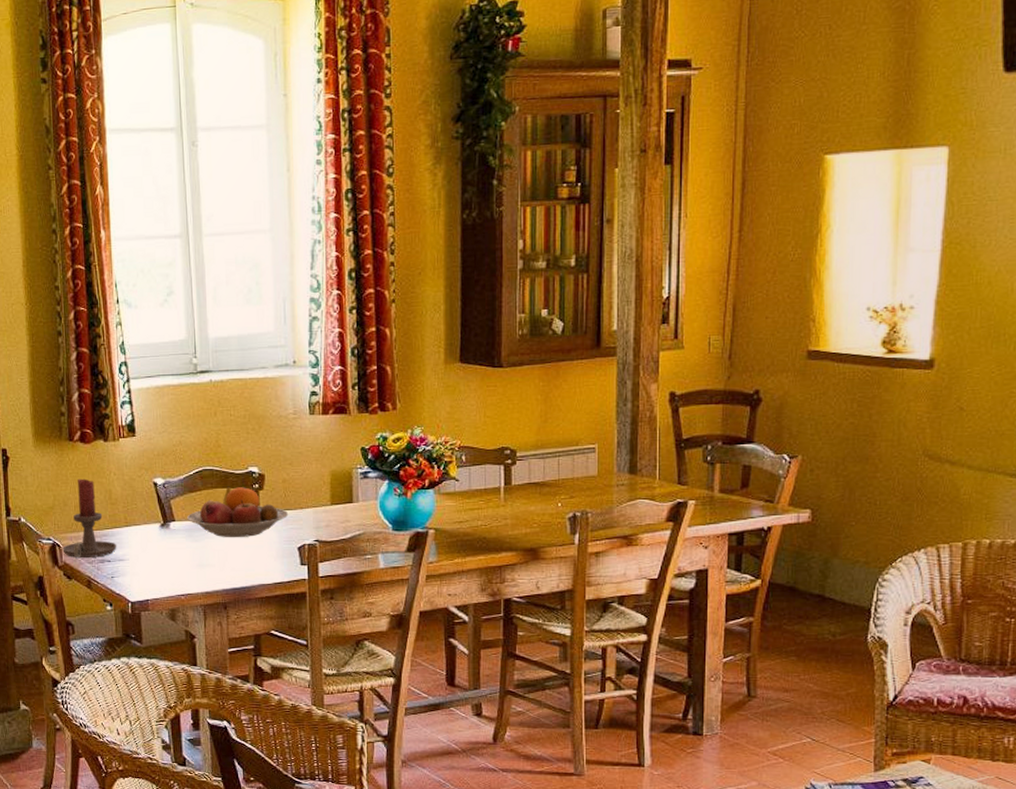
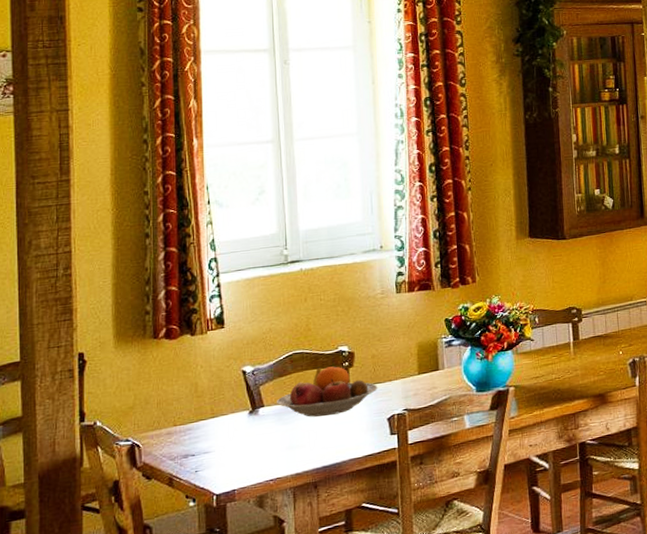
candle holder: present [62,478,117,557] -> none [142,374,202,457]

